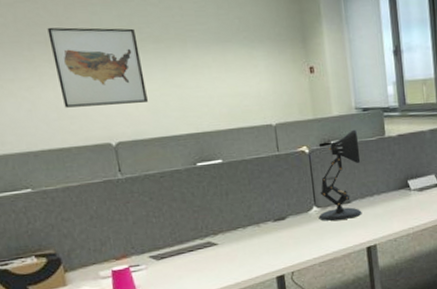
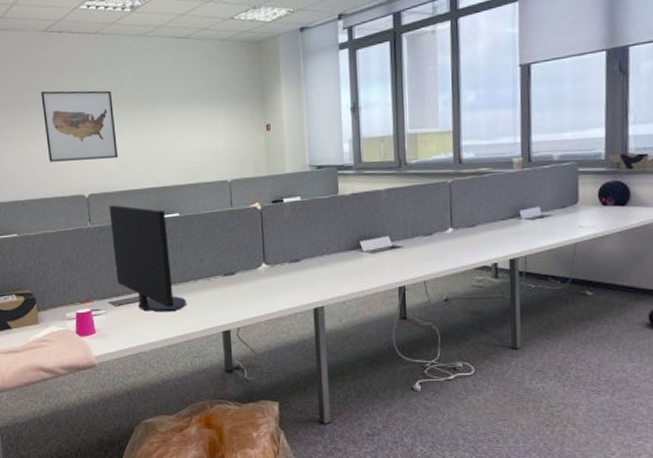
computer monitor: none [141,153,236,263] -> present [109,205,186,312]
desk lamp: present [318,129,362,221] -> none [267,187,312,279]

